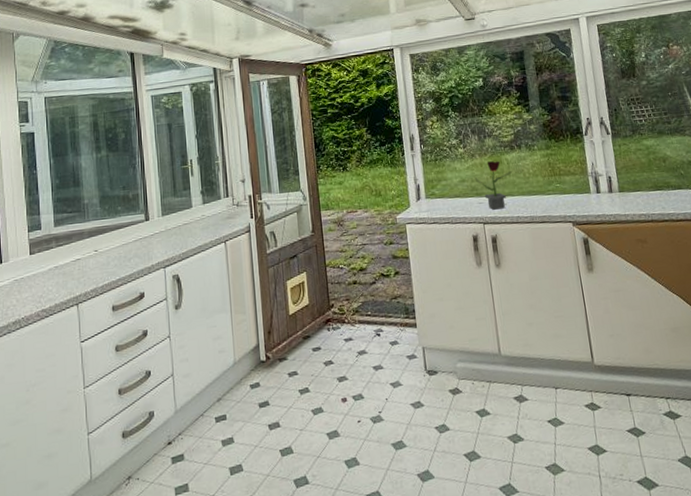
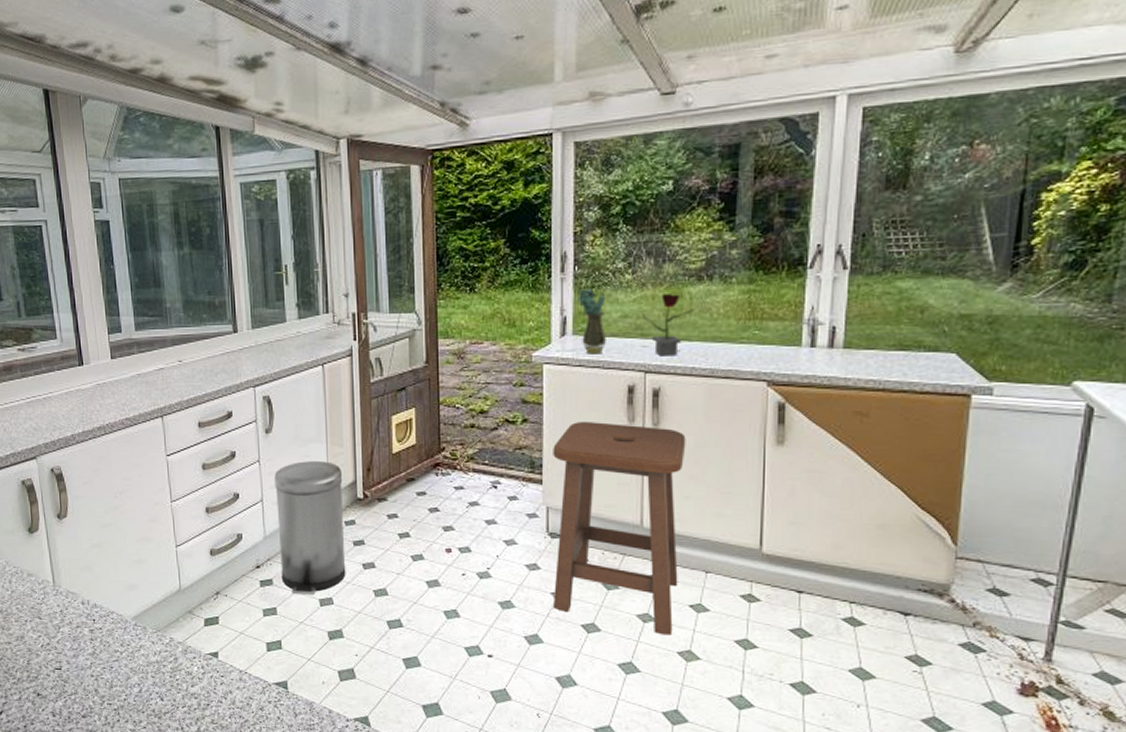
pedal bin: none [184,329,254,467] -> present [274,461,346,596]
stool: none [421,267,539,453] -> present [552,422,686,636]
vase: none [424,160,452,213] -> present [577,286,606,354]

